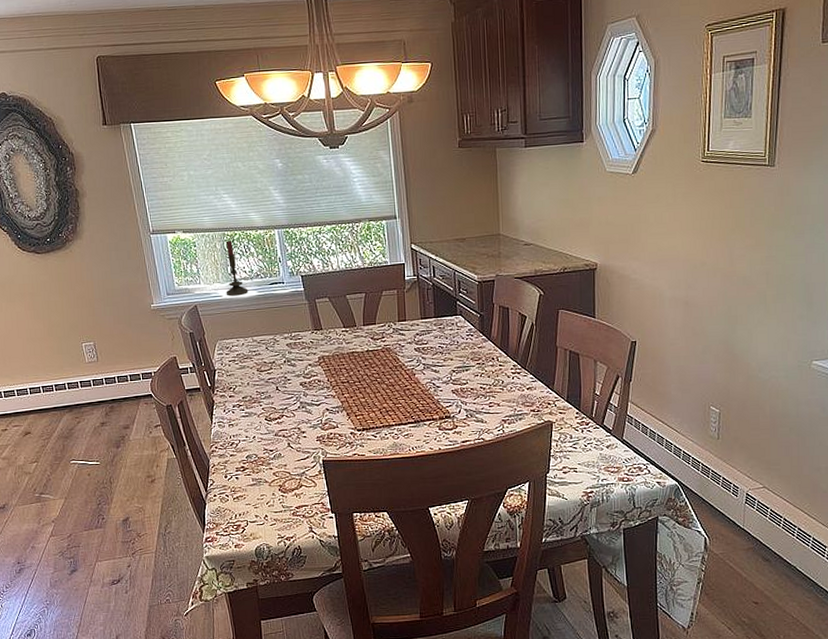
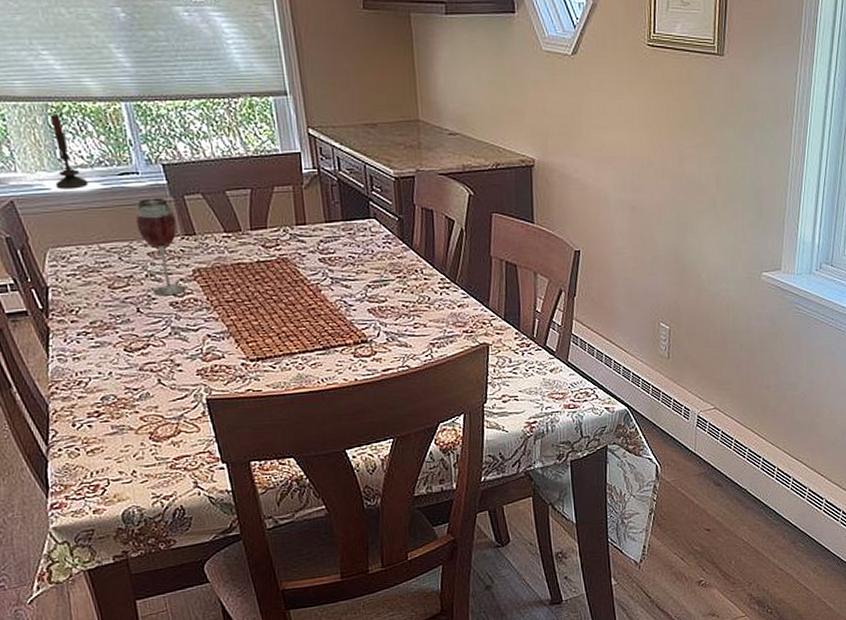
wineglass: none [279,301,313,378] -> present [135,197,186,296]

